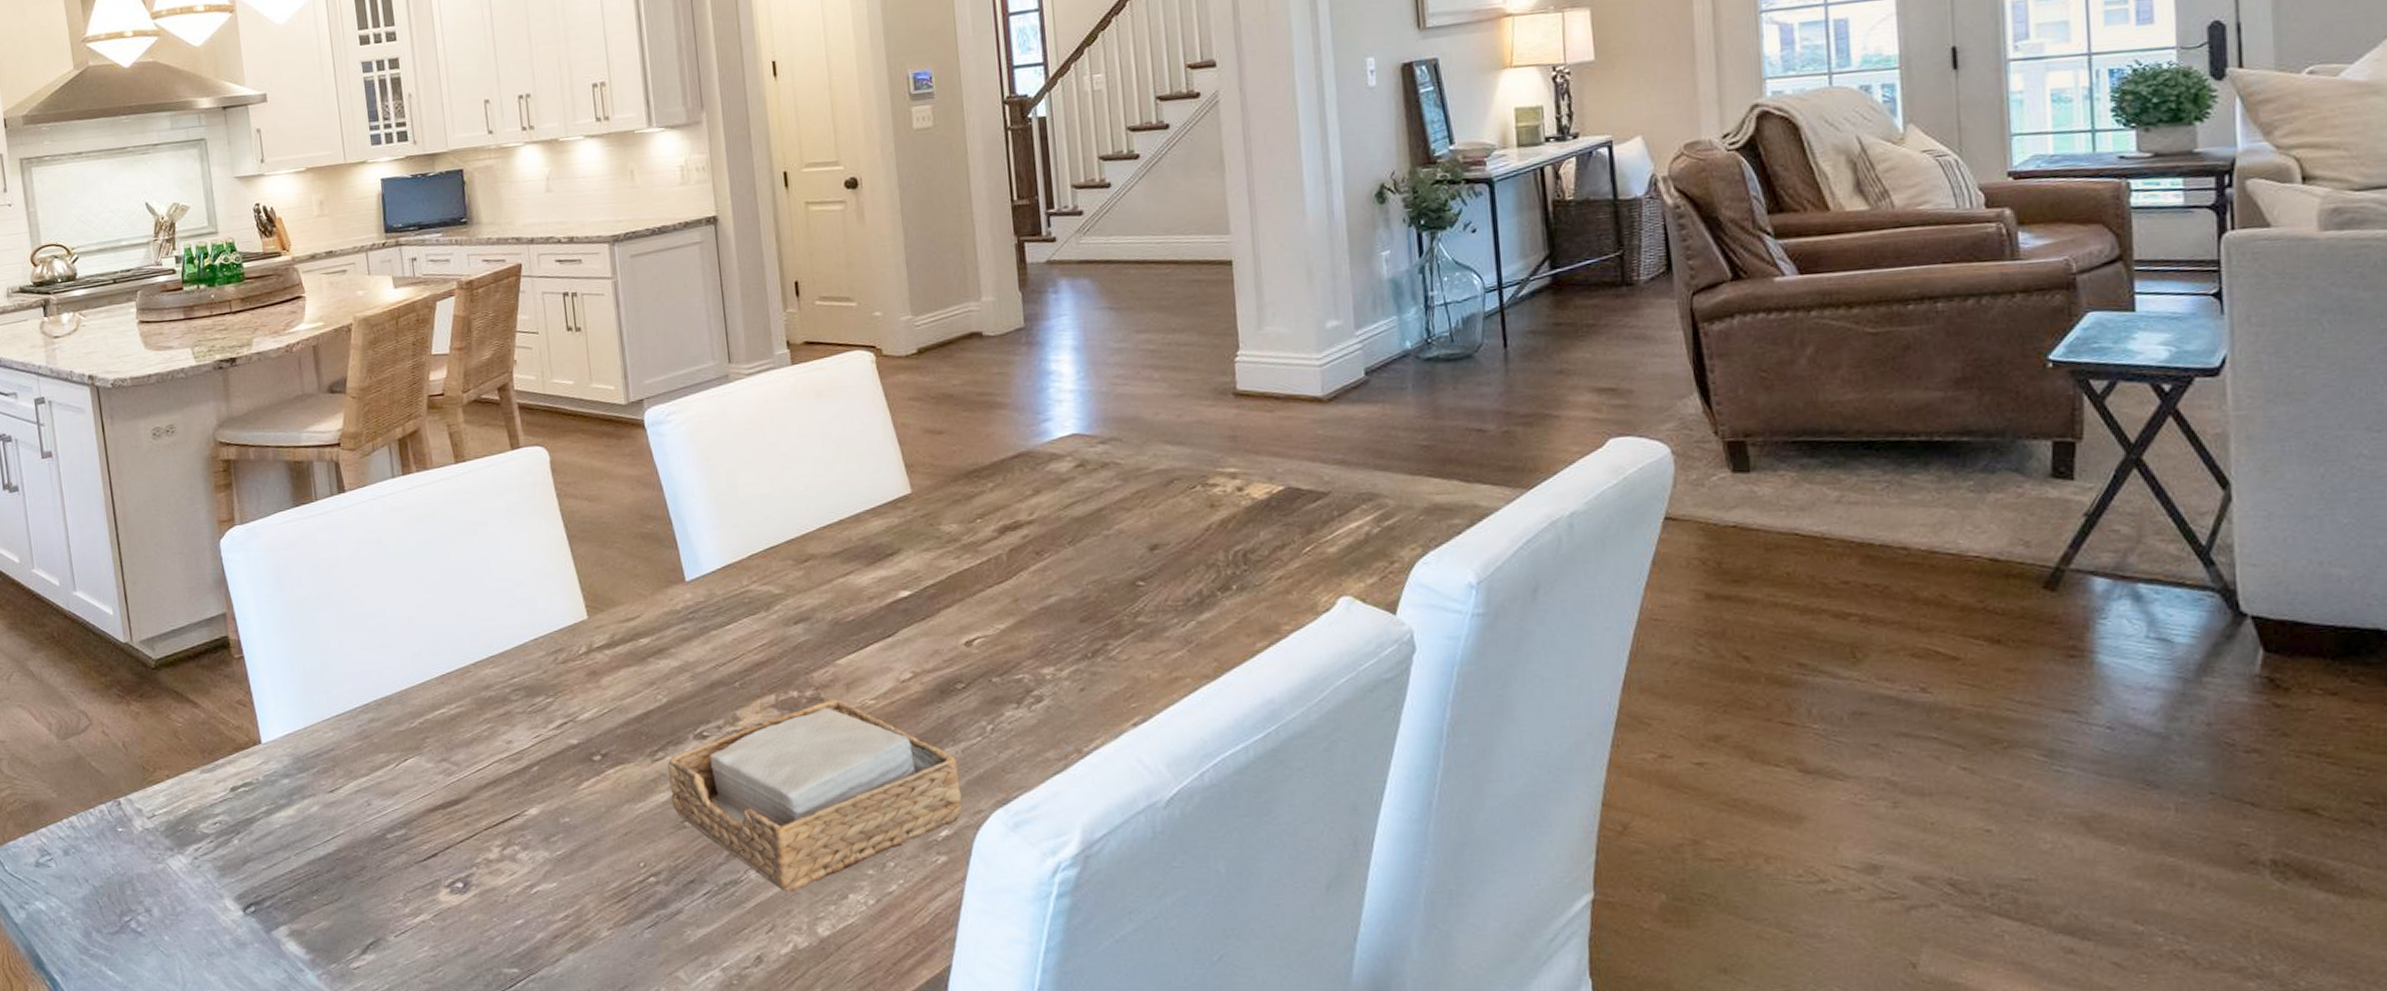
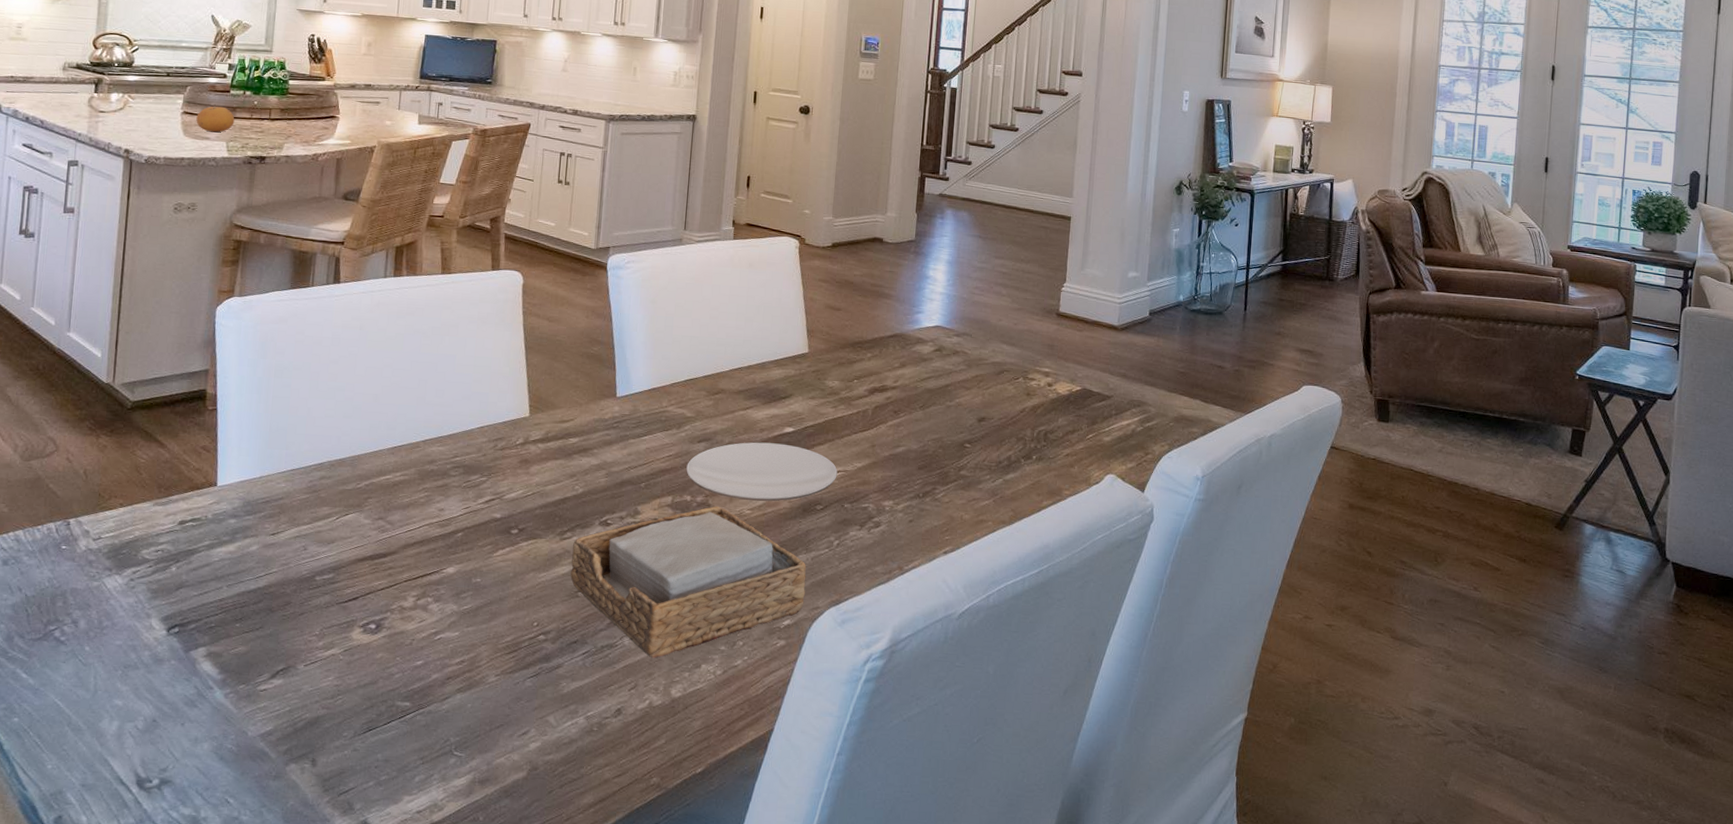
fruit: none [154,307,195,340] -> present [196,106,235,133]
plate: none [785,612,976,689] -> present [686,442,838,502]

